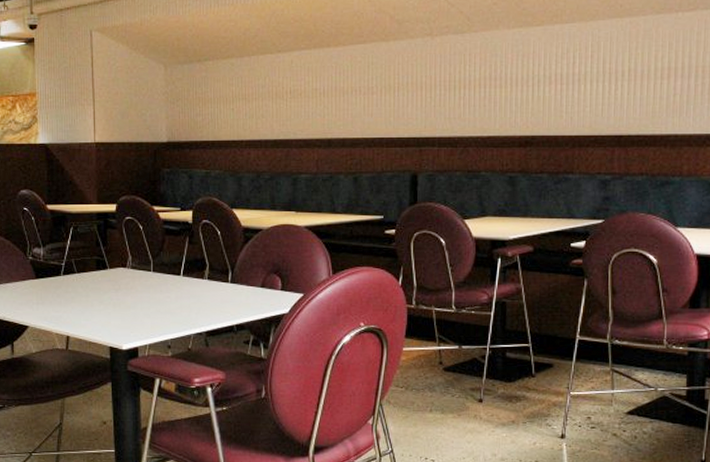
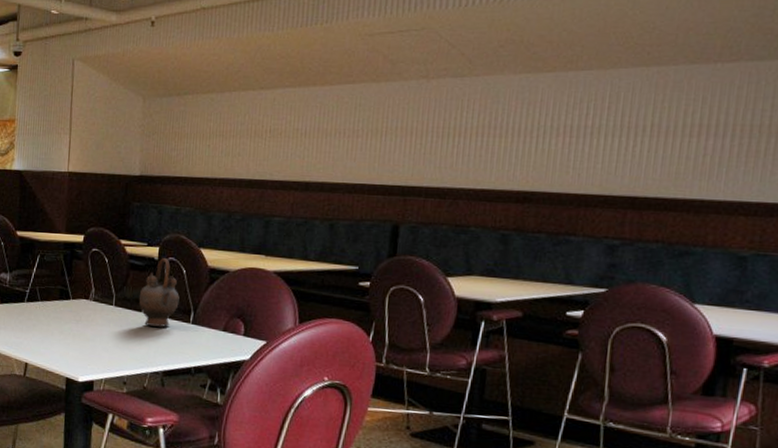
teapot: none [176,221,216,289] -> present [139,258,180,327]

